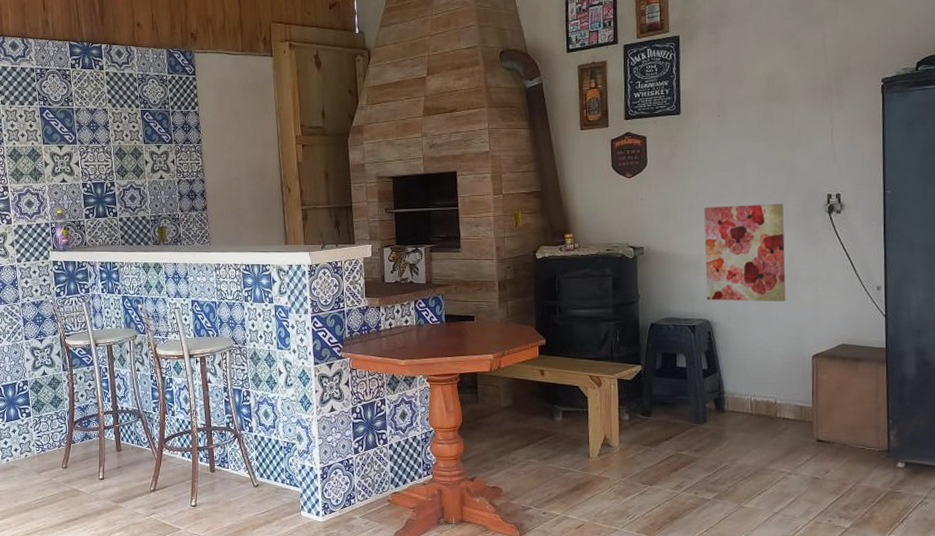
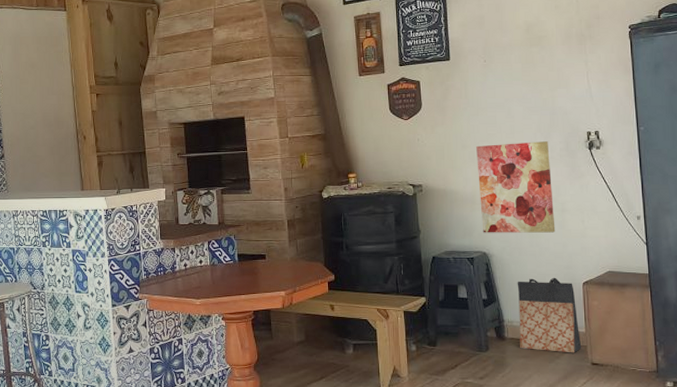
bag: none [740,349,808,429] -> present [517,277,582,353]

